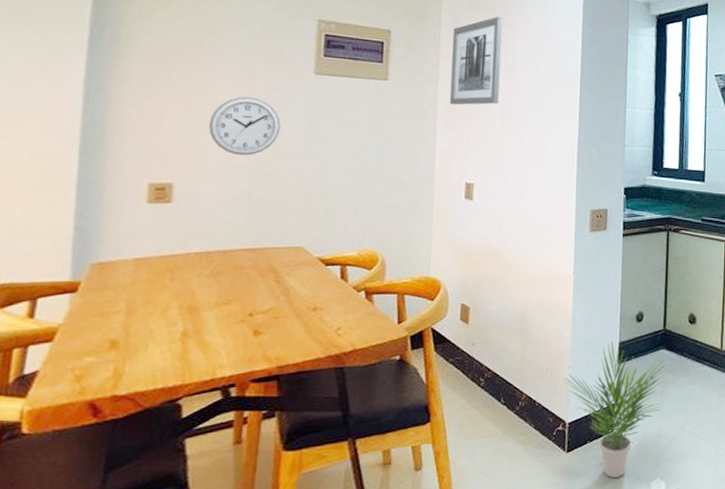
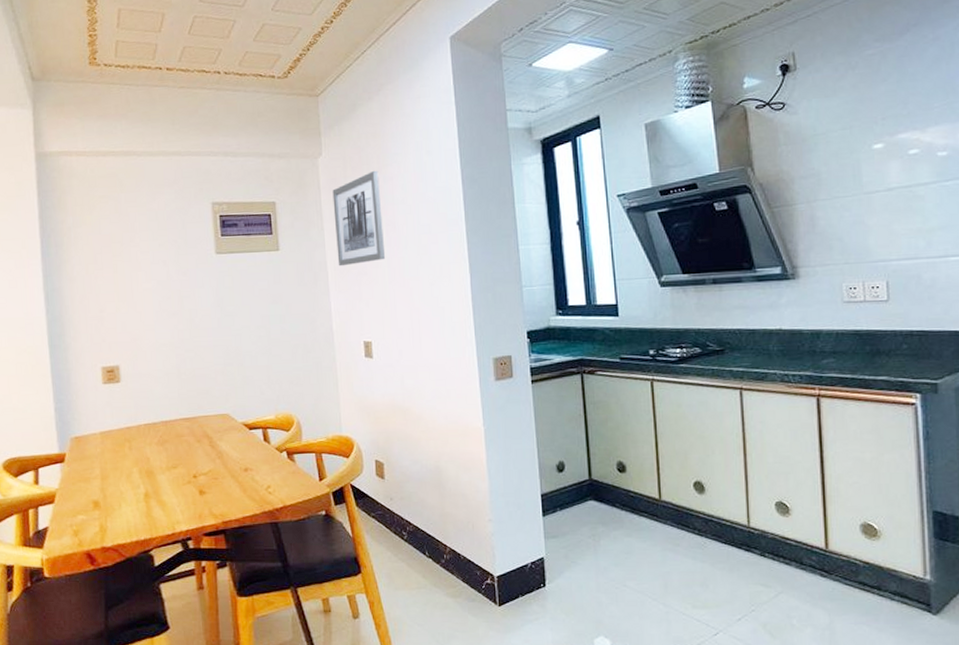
wall clock: present [209,96,281,156] -> none [139,282,195,336]
potted plant: present [563,342,665,478] -> none [486,493,598,633]

